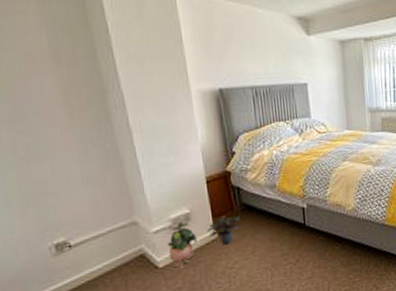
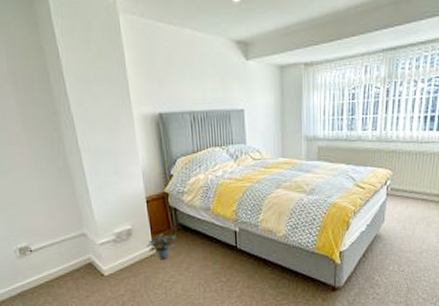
potted plant: present [167,222,198,270] -> none [112,236,138,279]

